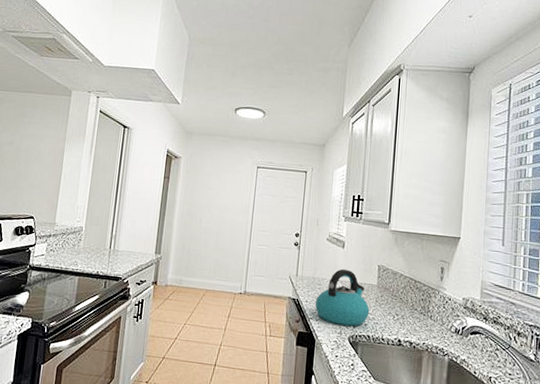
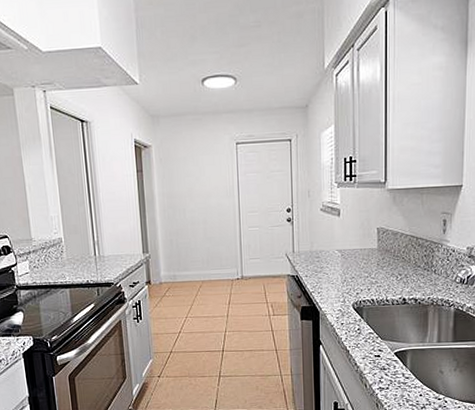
kettle: present [315,268,370,326] -> none [315,237,372,294]

